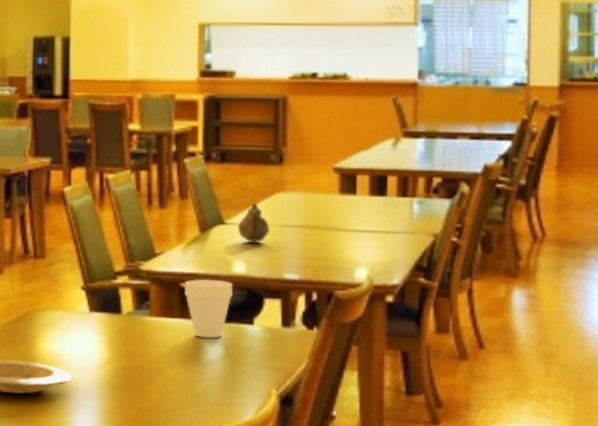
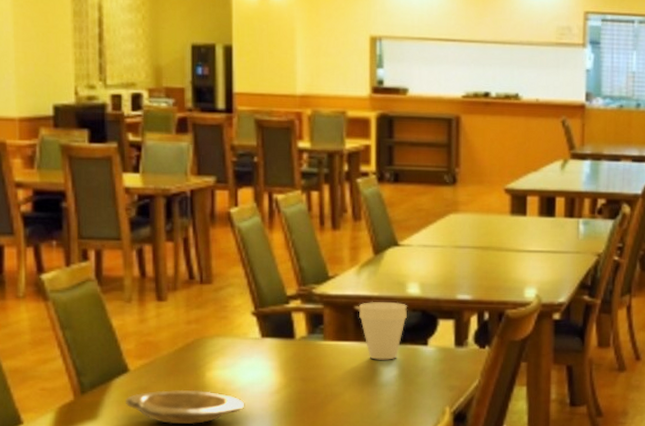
teapot: present [237,202,269,243] -> none [411,223,443,264]

